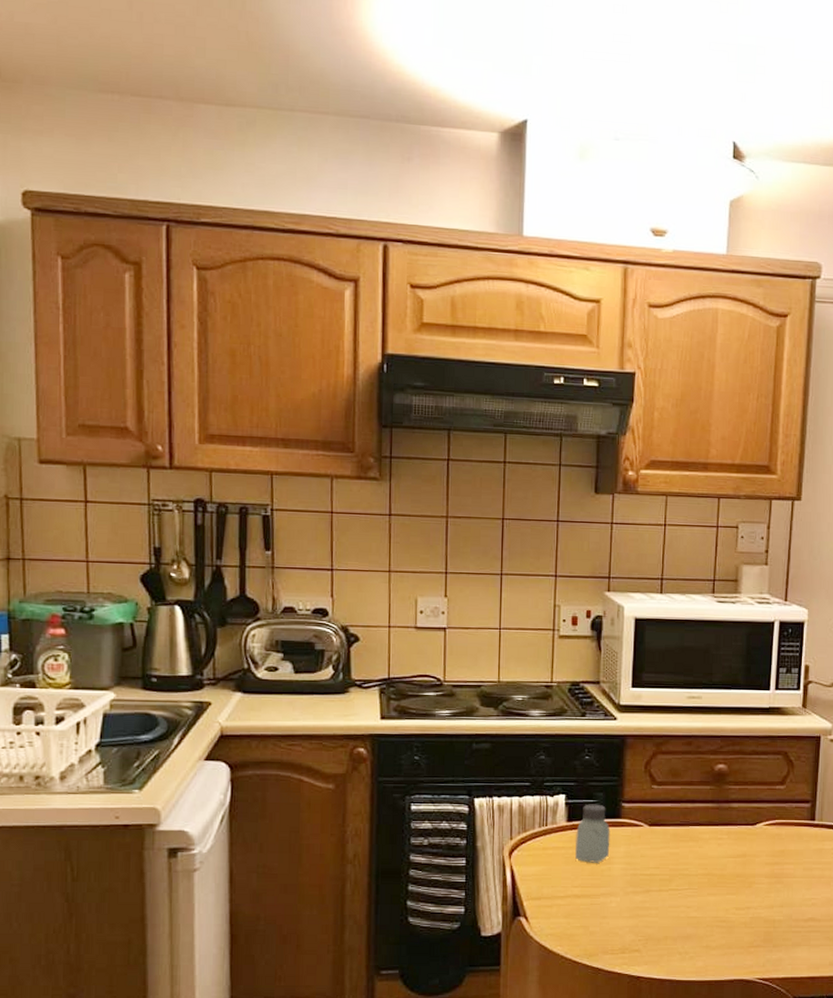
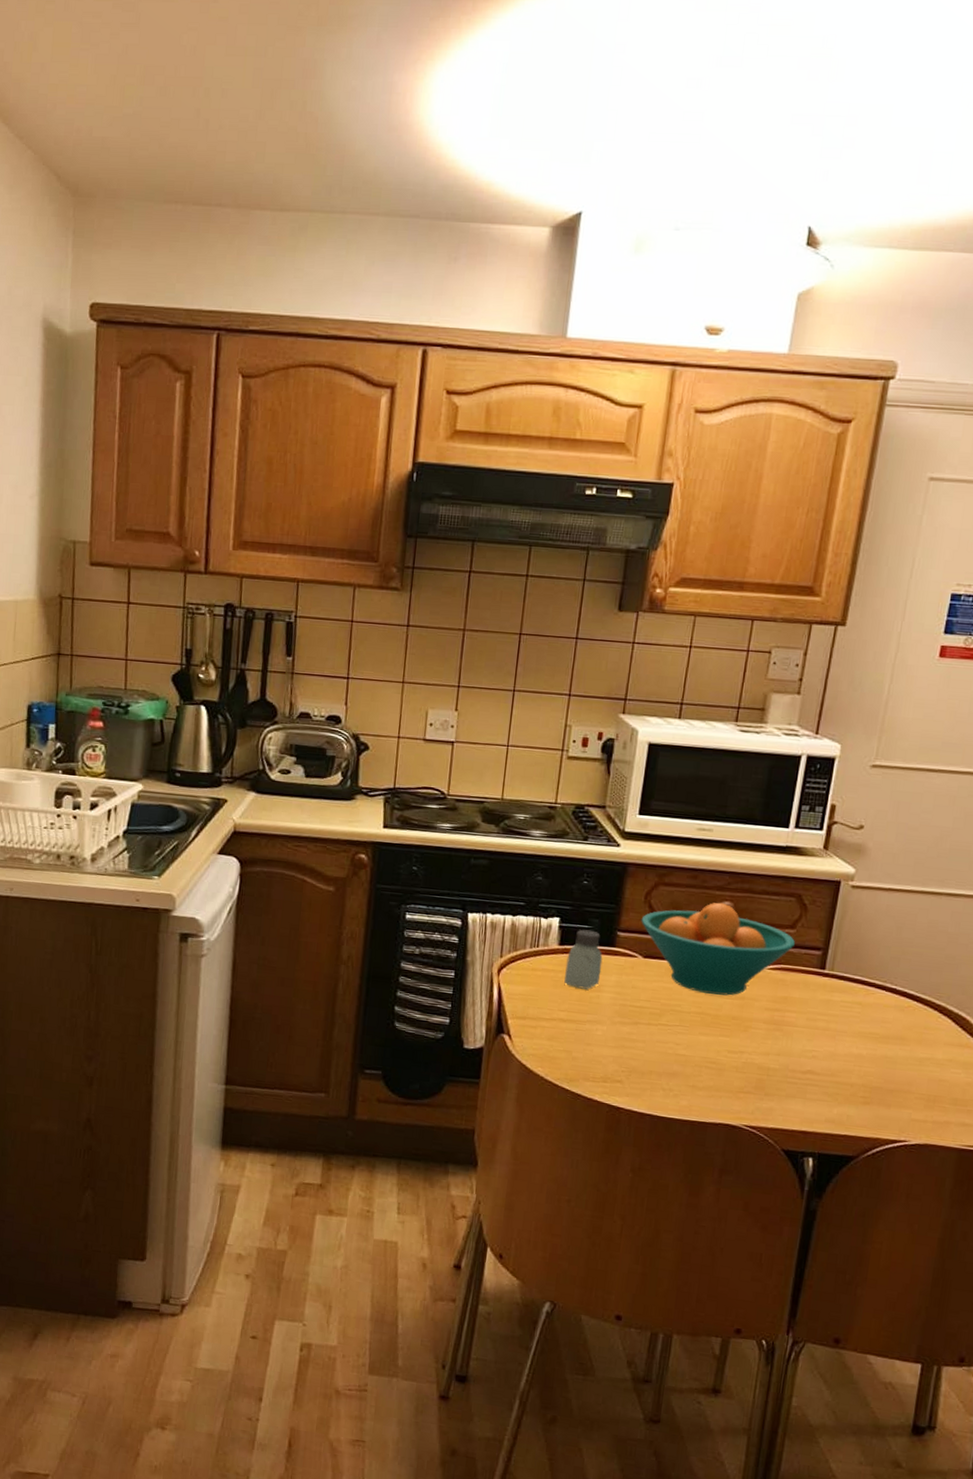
fruit bowl: none [643,766,787,855] -> present [641,902,796,996]

